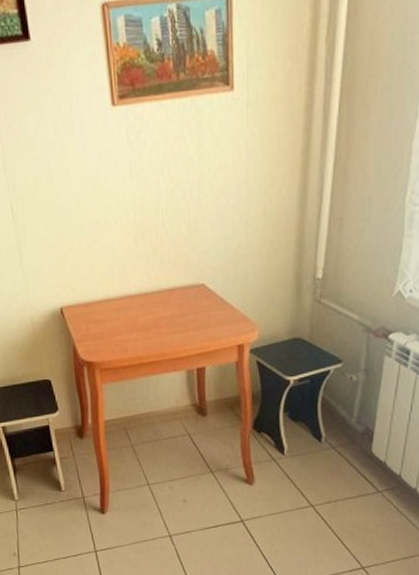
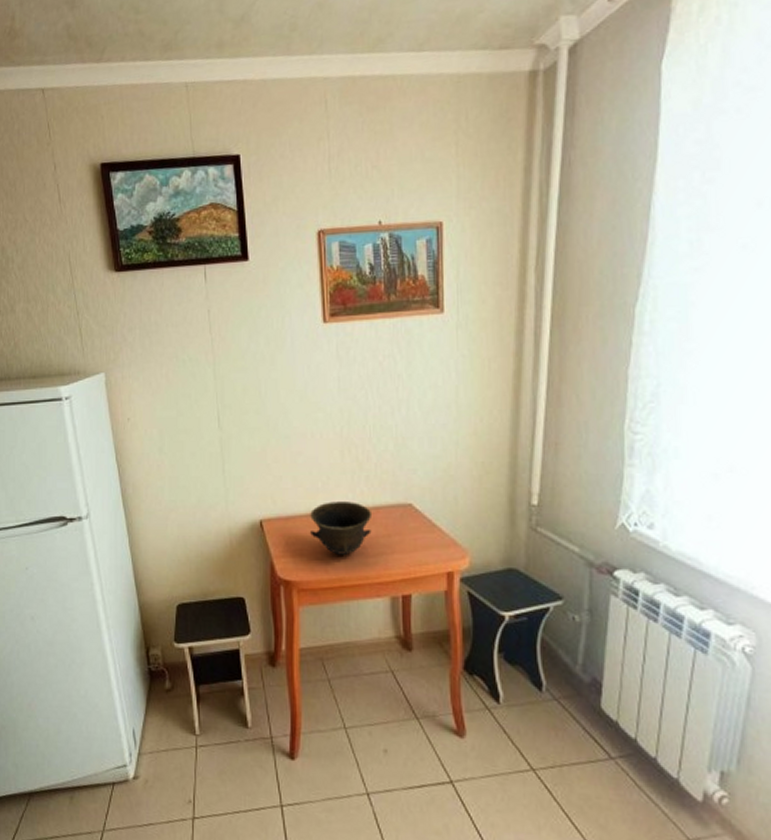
bowl: none [108,285,168,335] -> present [310,502,373,555]

